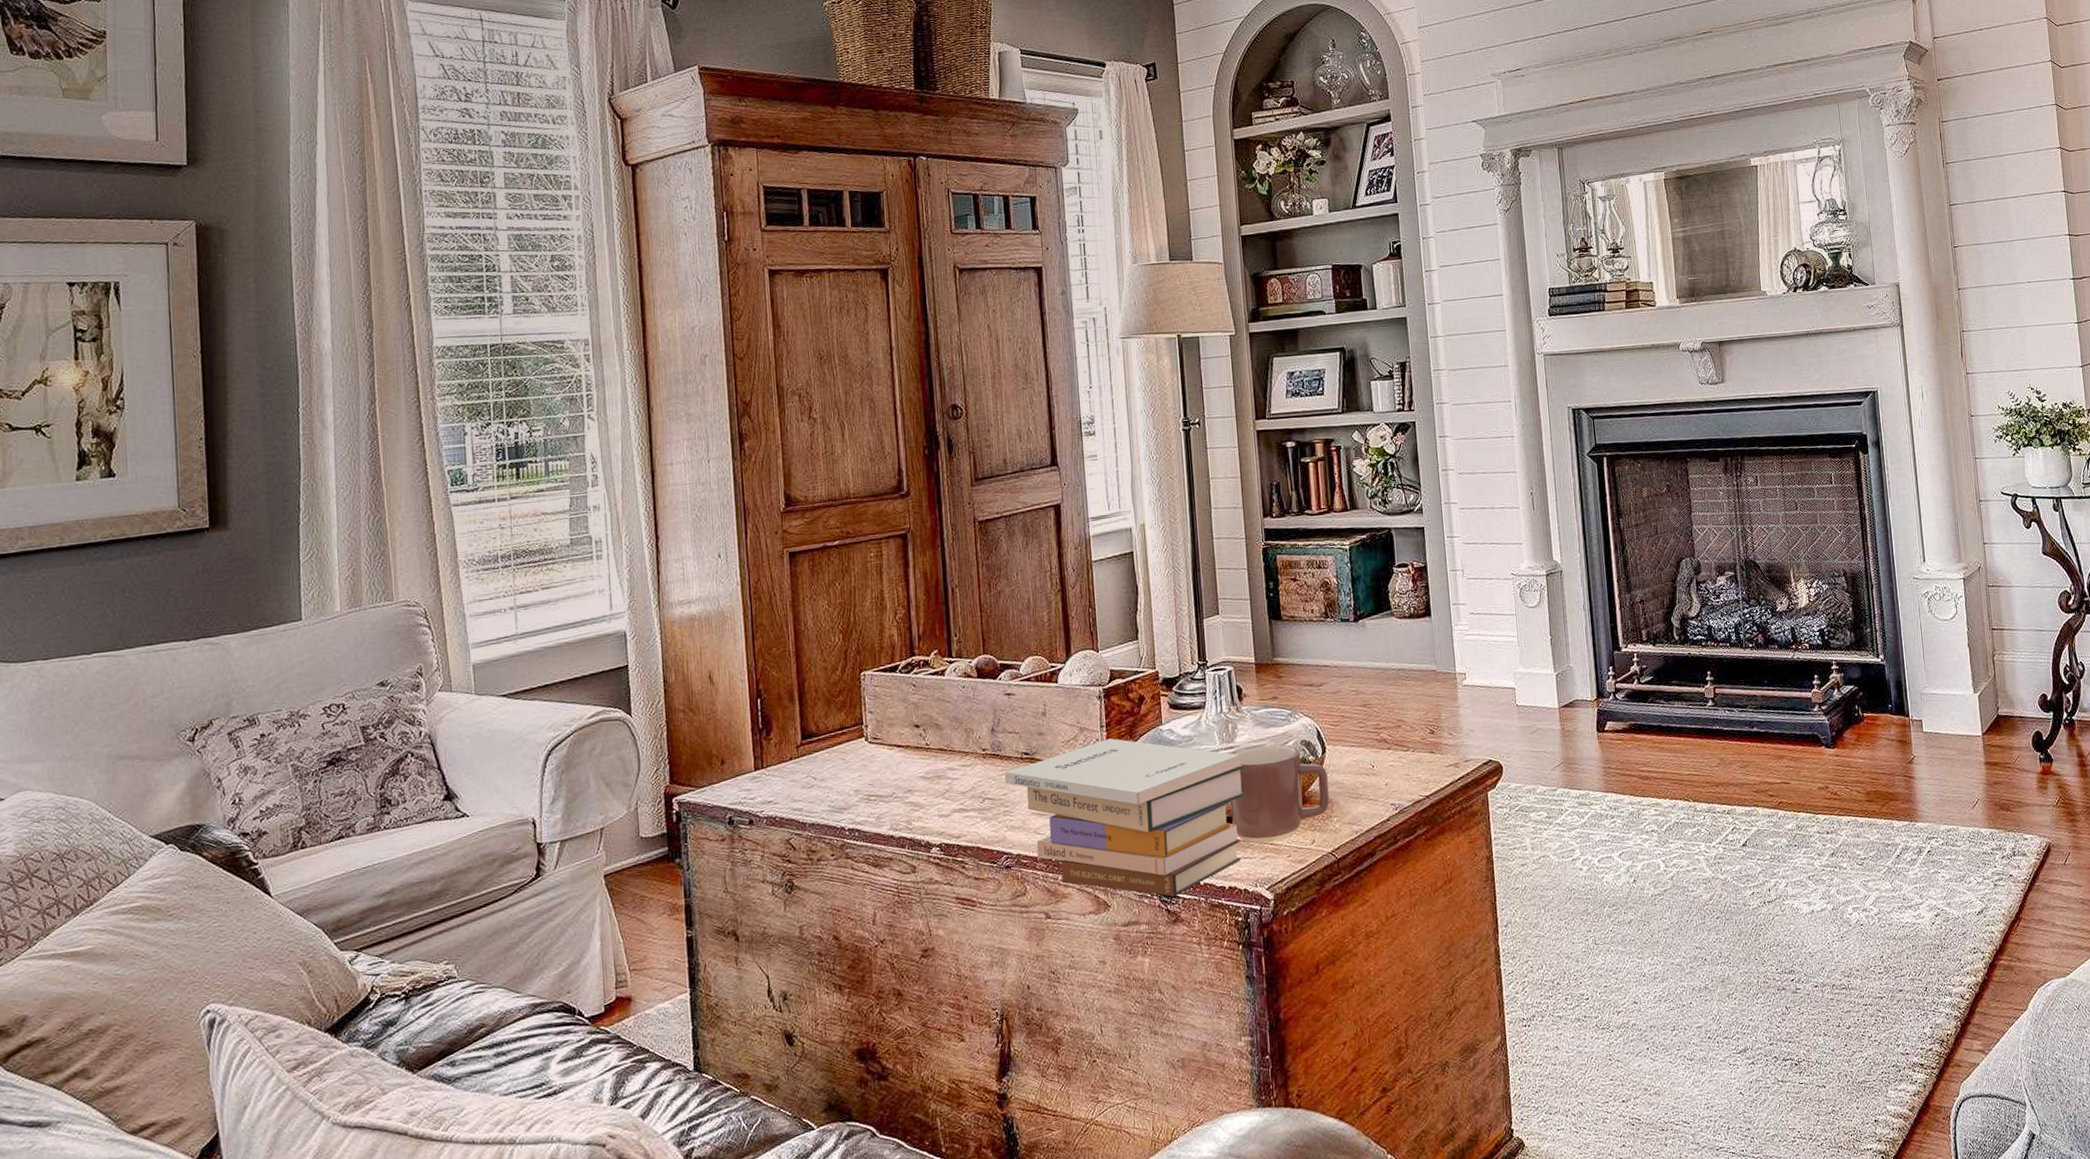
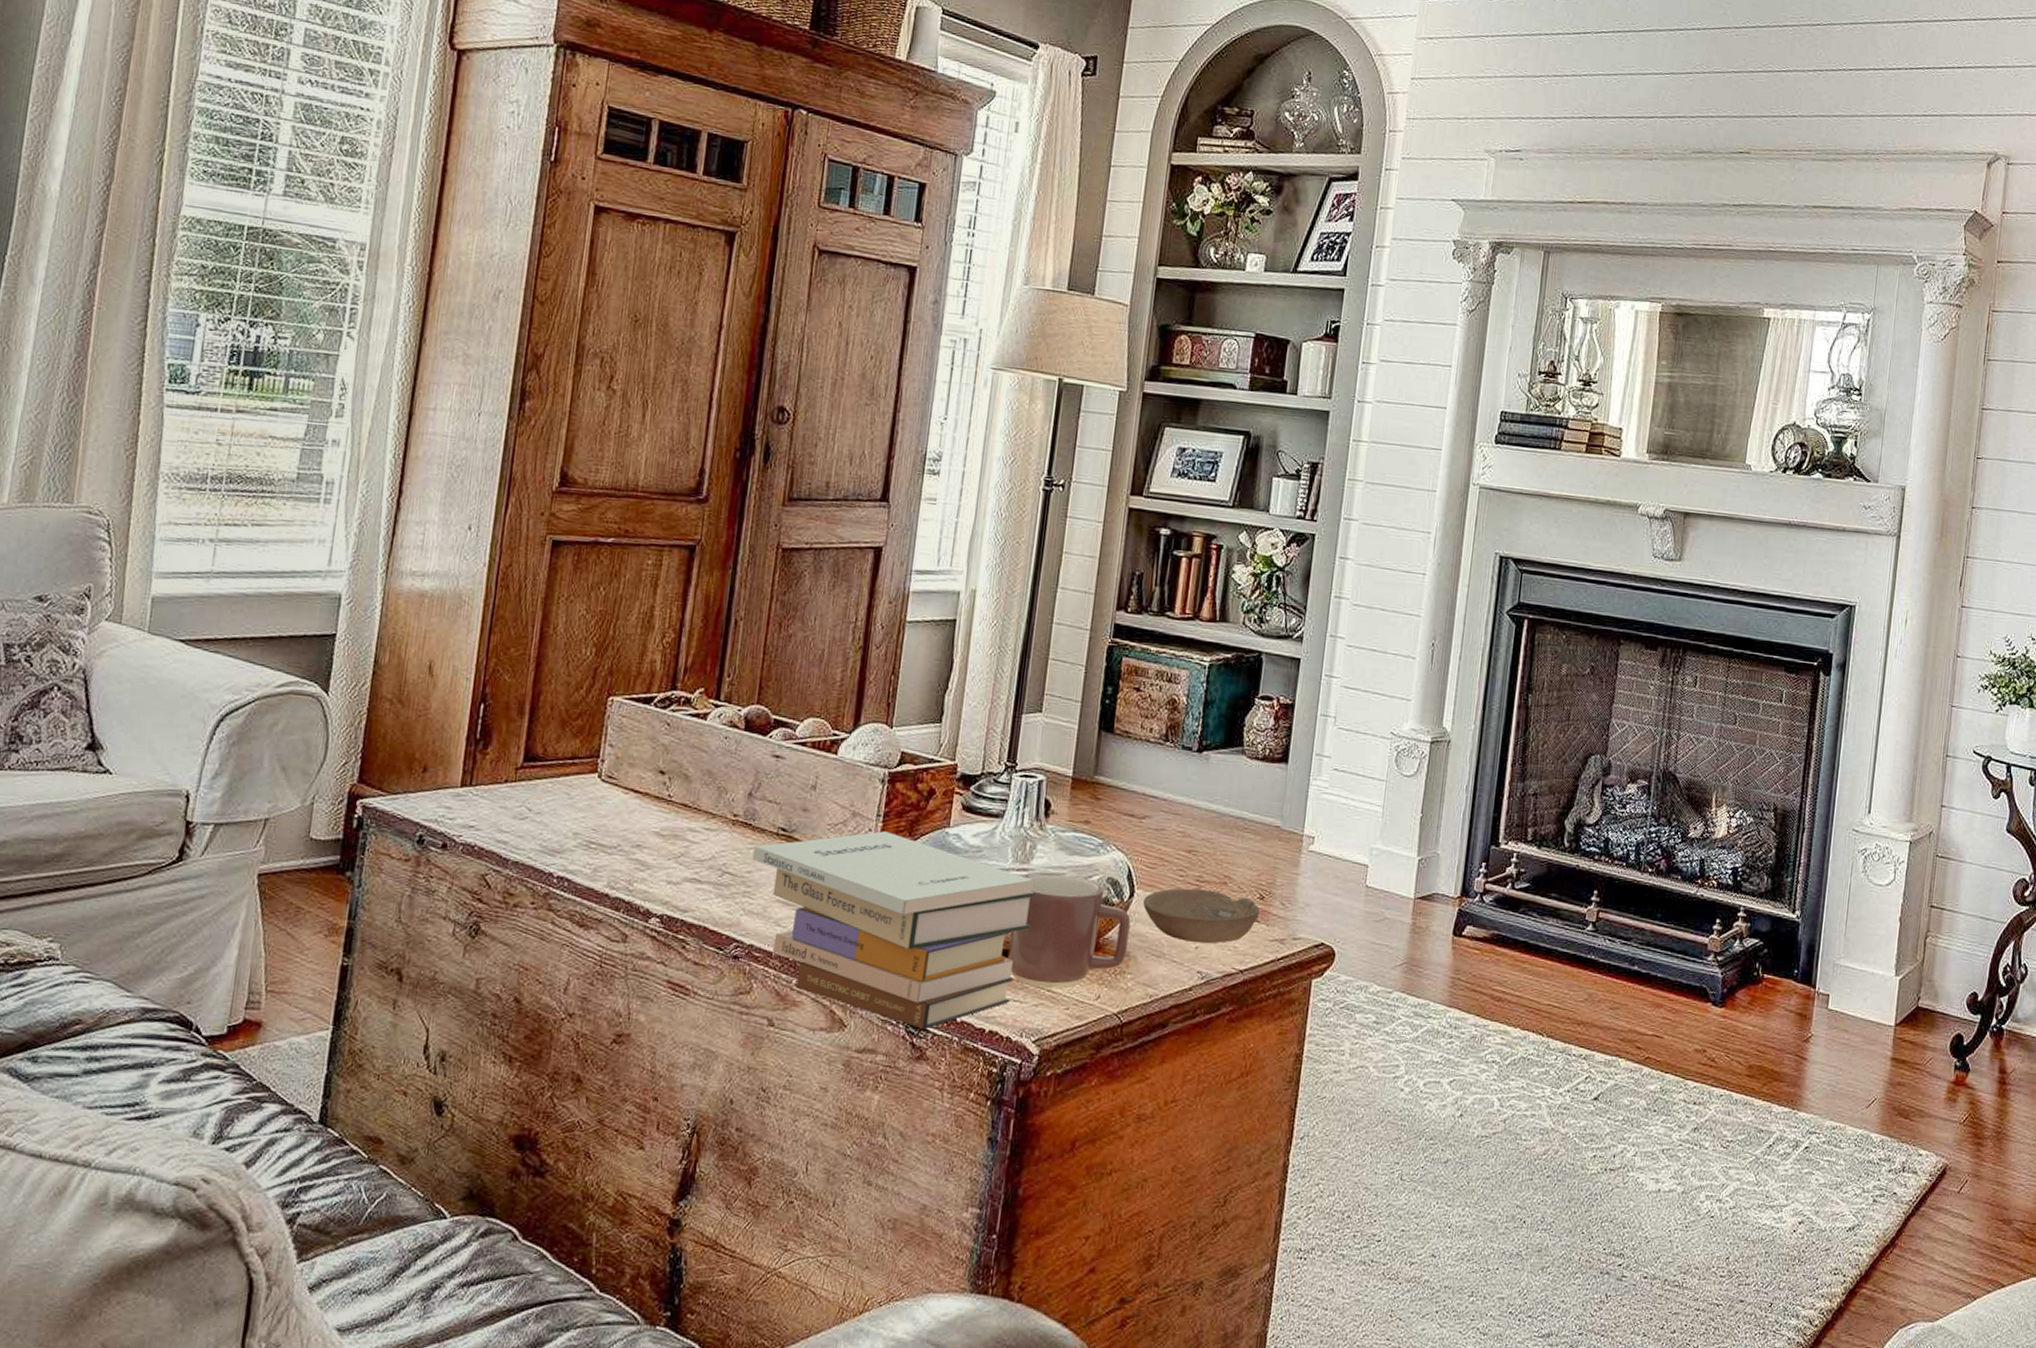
bowl: none [1334,734,1433,781] -> present [1142,888,1260,944]

